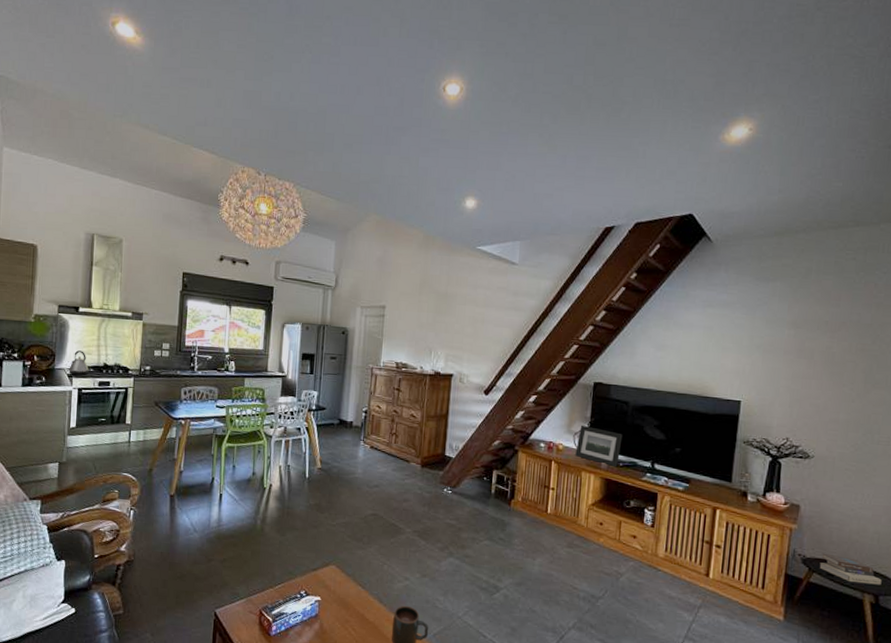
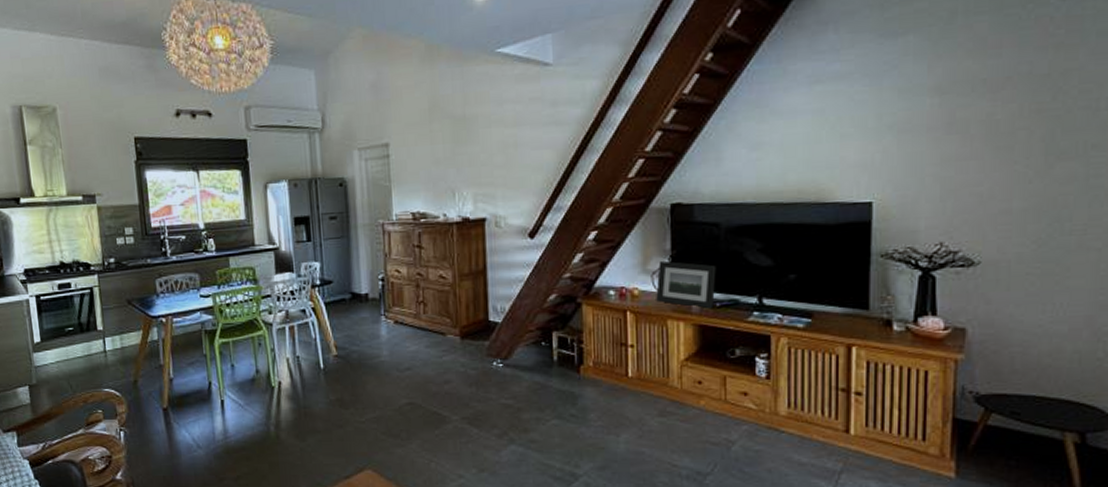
kettle: present [69,350,89,376] -> none [20,250,44,281]
books: present [819,553,882,585] -> none [999,386,1088,420]

